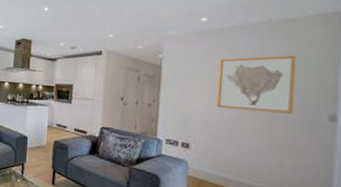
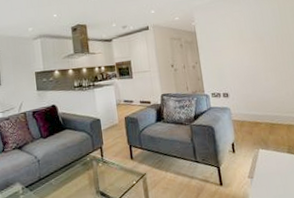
wall art: present [217,55,297,114] -> none [234,10,287,60]

